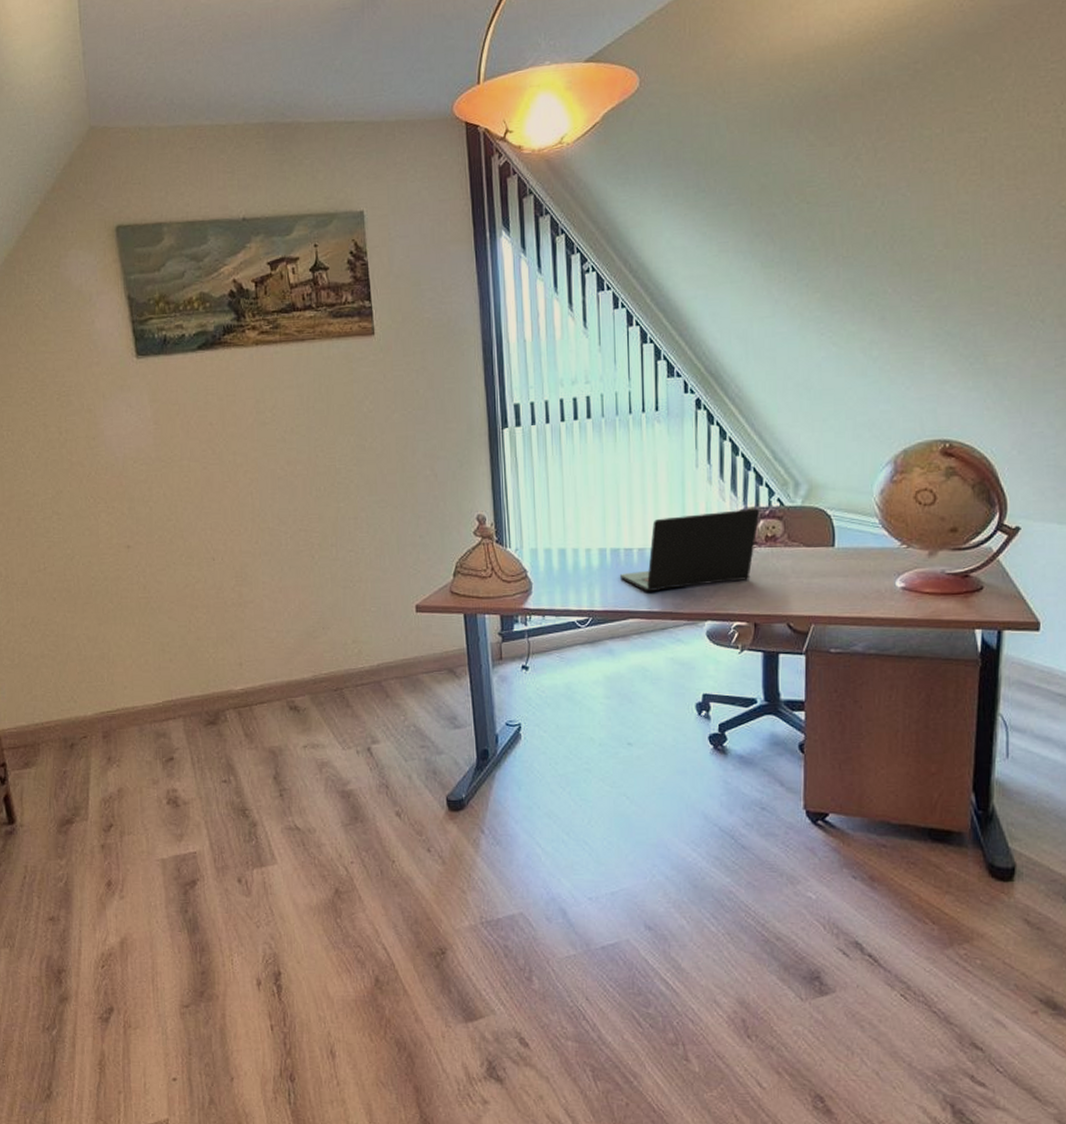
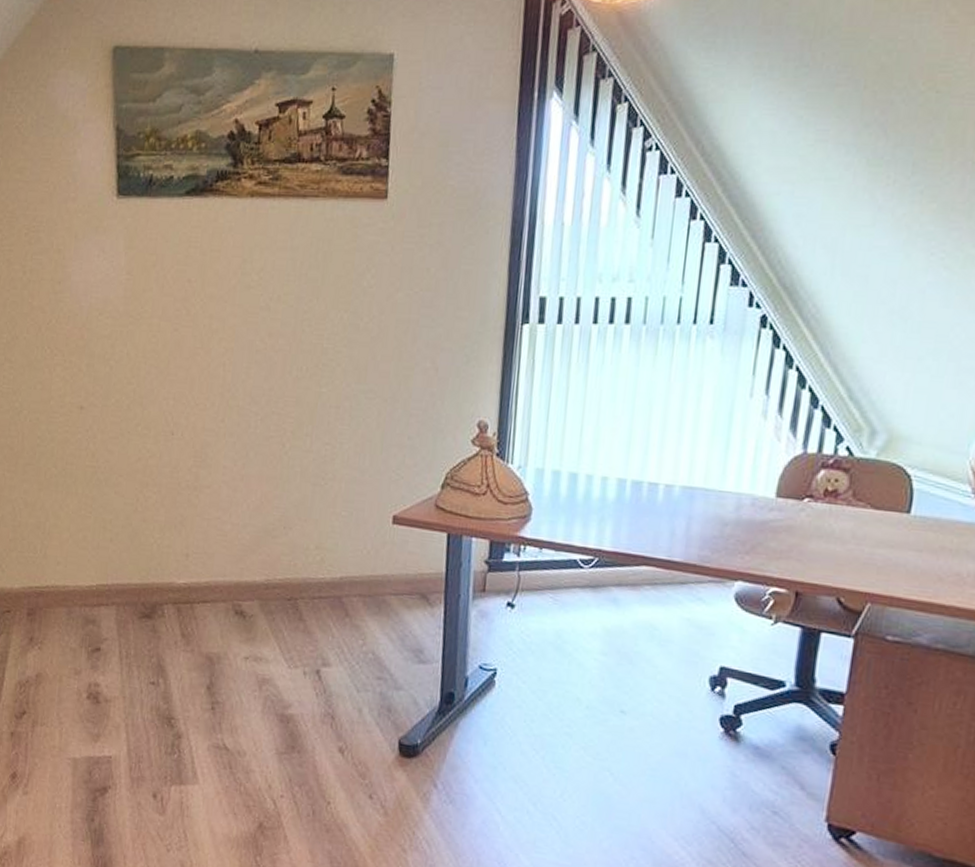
laptop: present [620,508,760,592] -> none [639,452,823,539]

